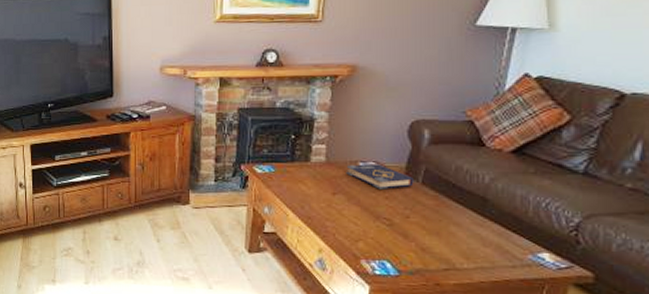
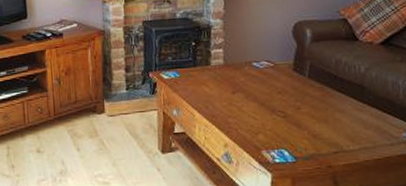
book: present [346,164,414,189] -> none [242,63,302,85]

